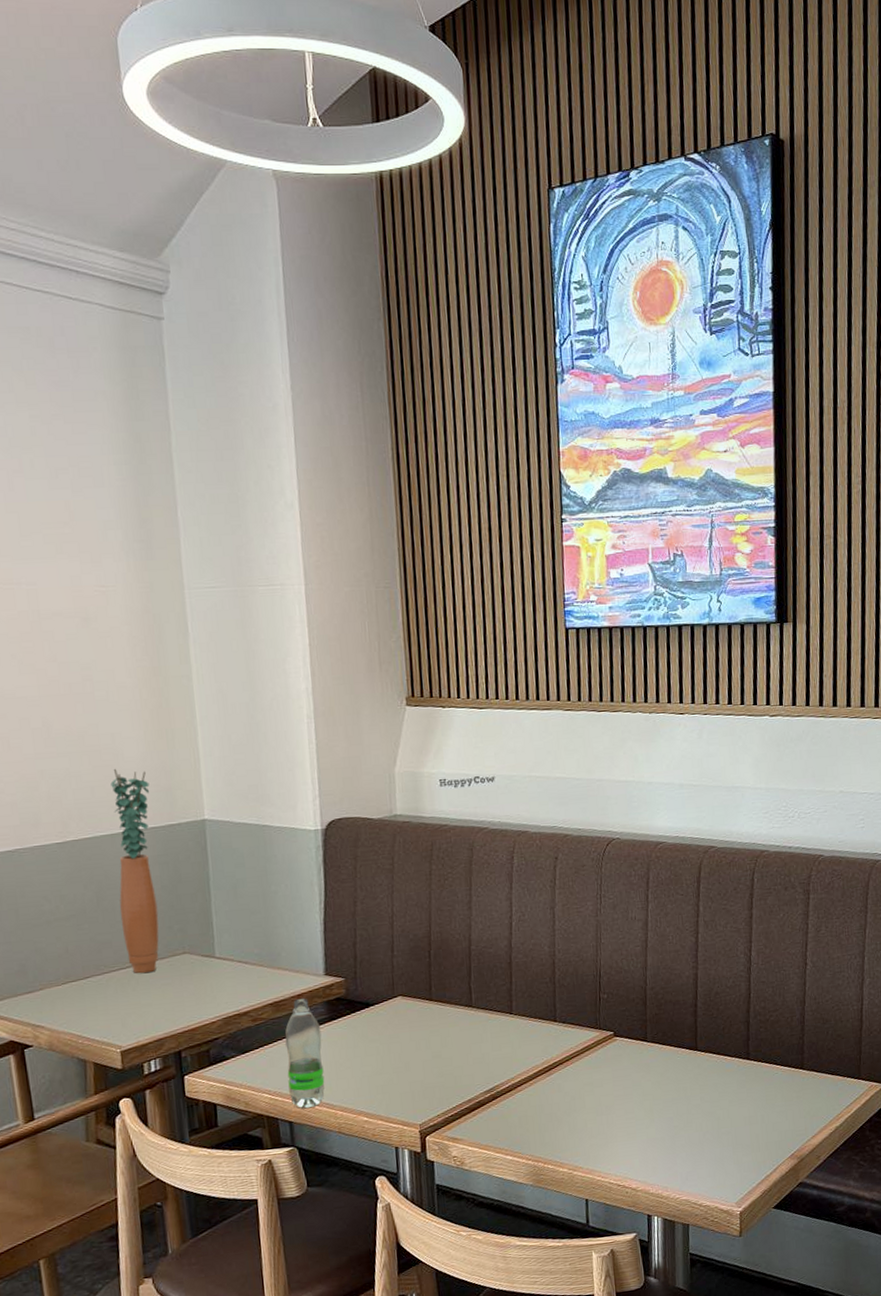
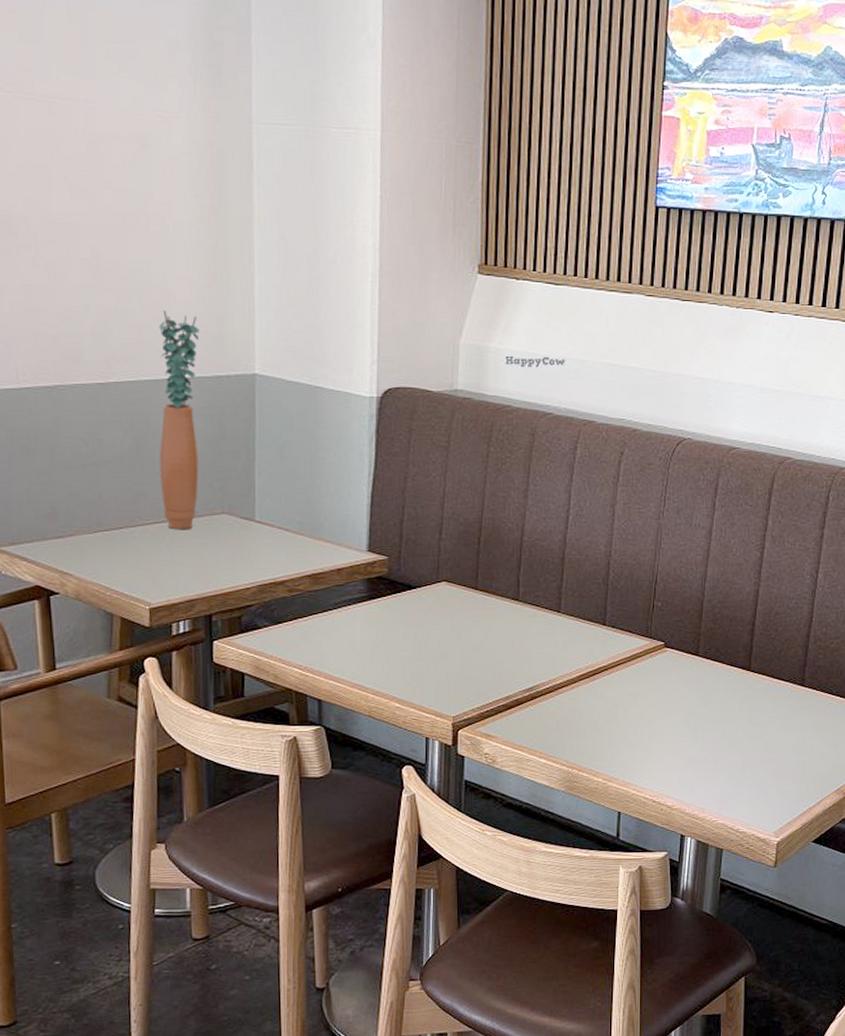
bottle: present [284,998,325,1109] -> none [320,573,359,688]

